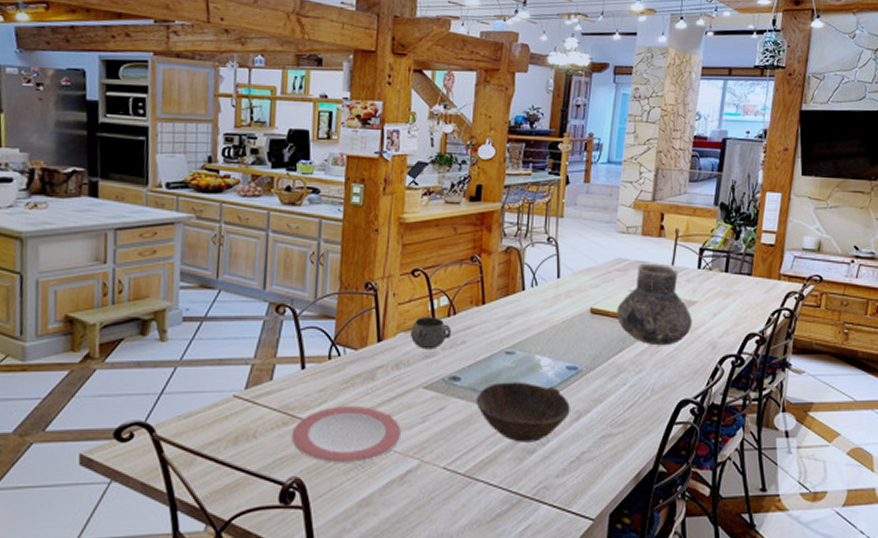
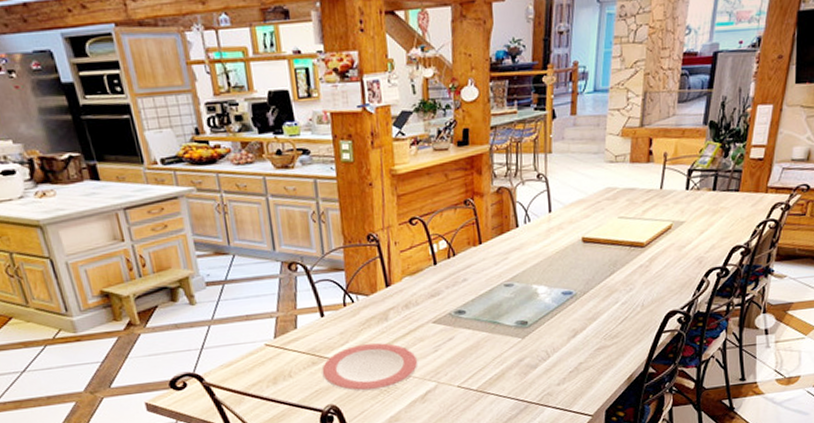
decorative bowl: present [410,316,452,350] -> none [414,259,454,290]
bowl: present [476,382,570,443] -> none [481,309,567,360]
vase: present [617,263,693,346] -> none [607,189,680,266]

